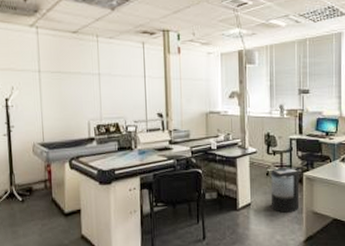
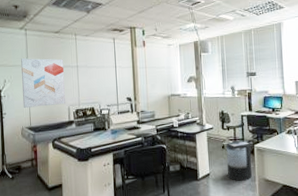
wall art: none [31,62,85,120] -> present [21,58,65,108]

